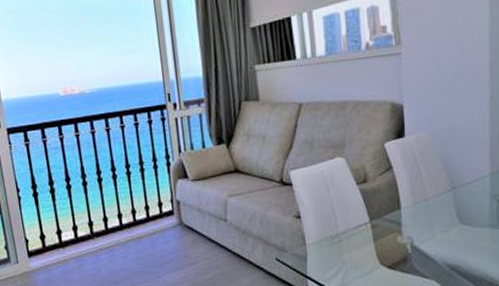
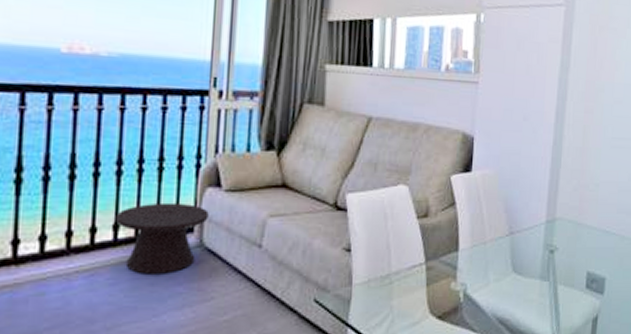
side table: none [118,193,183,248] -> present [115,202,209,274]

